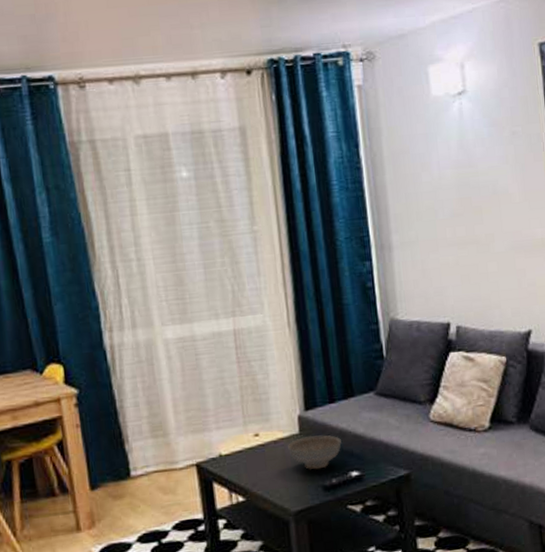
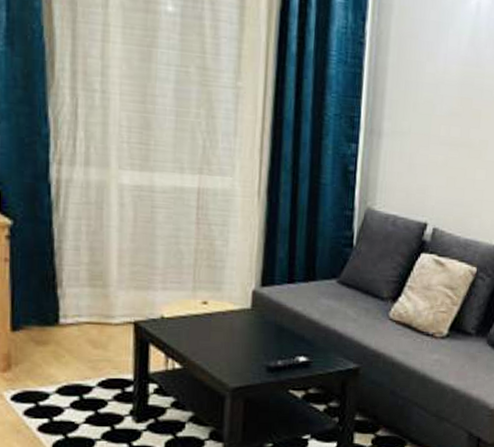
decorative bowl: present [287,435,342,470] -> none [235,312,294,349]

